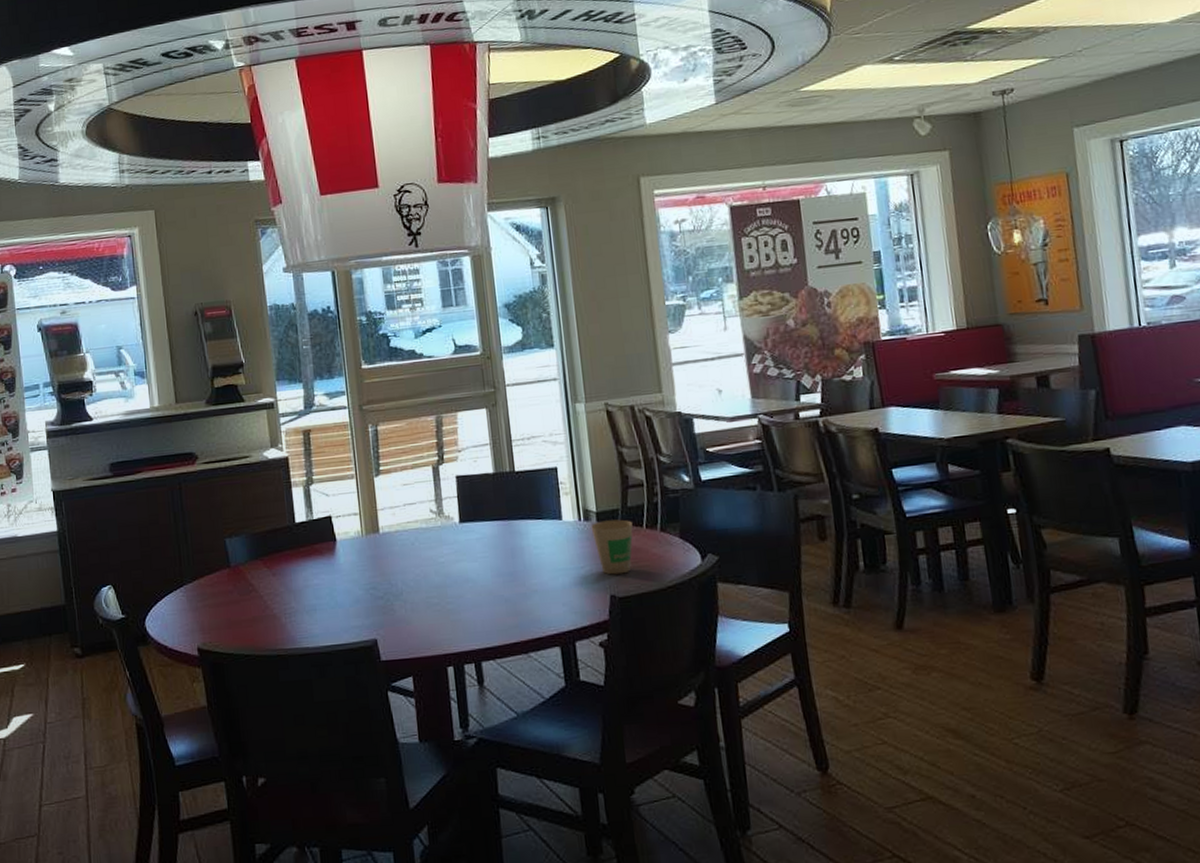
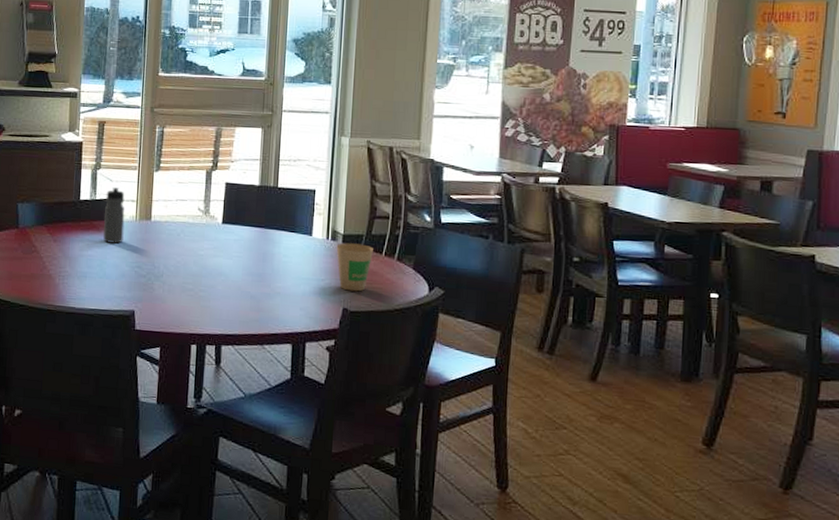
water bottle: none [324,502,352,568] -> present [103,187,125,244]

